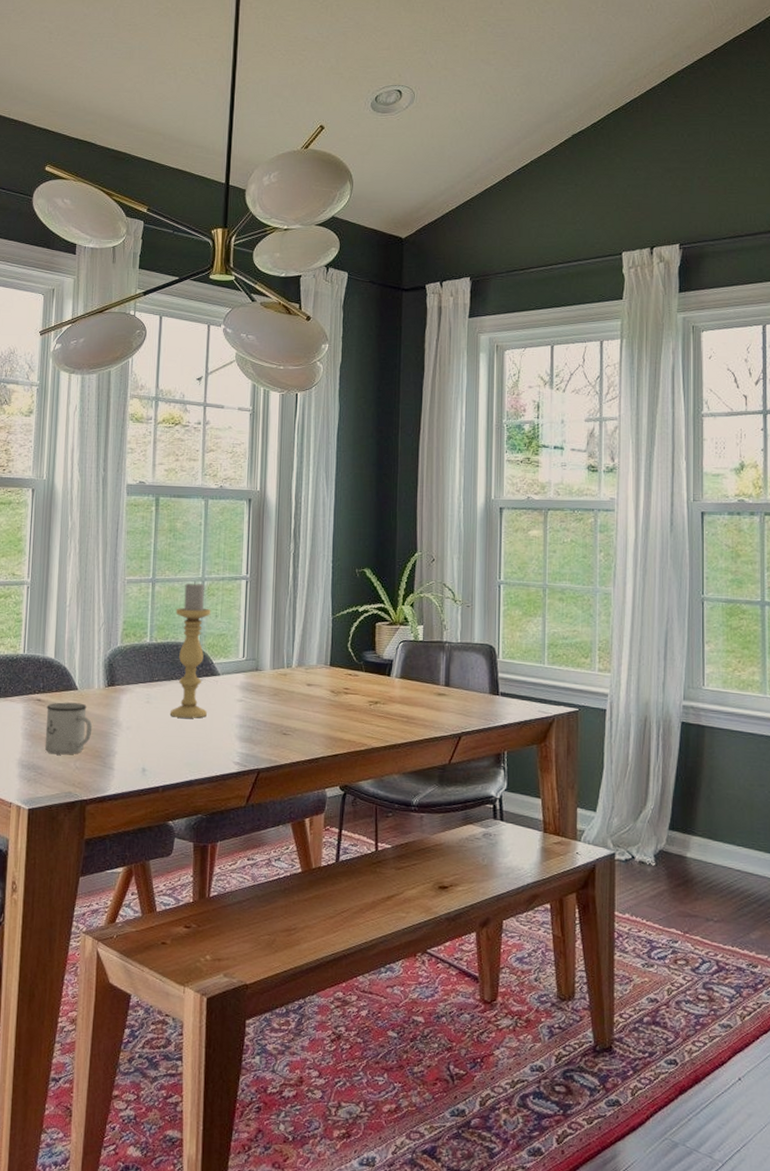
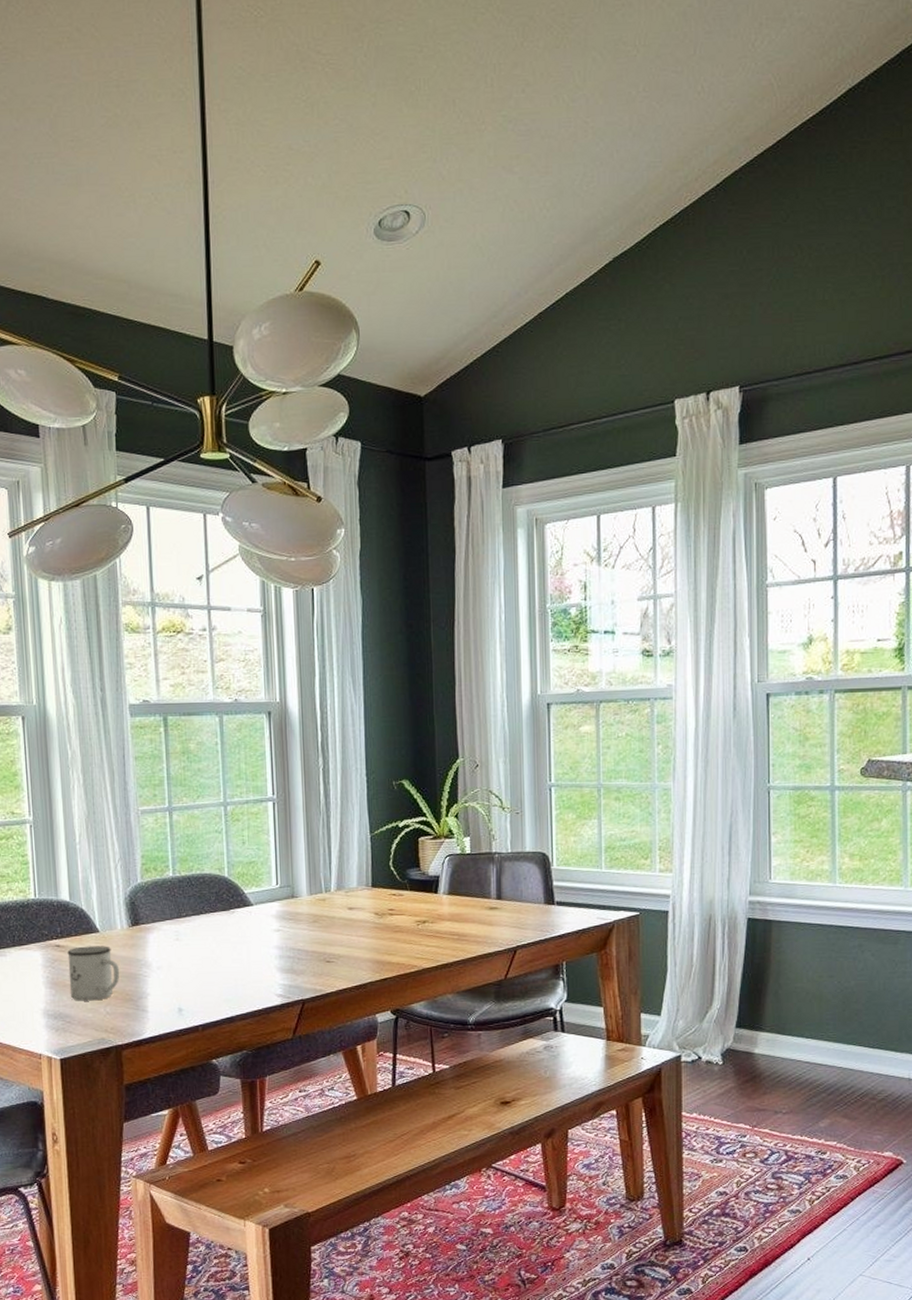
candle holder: present [169,580,211,718] -> none [198,806,244,953]

